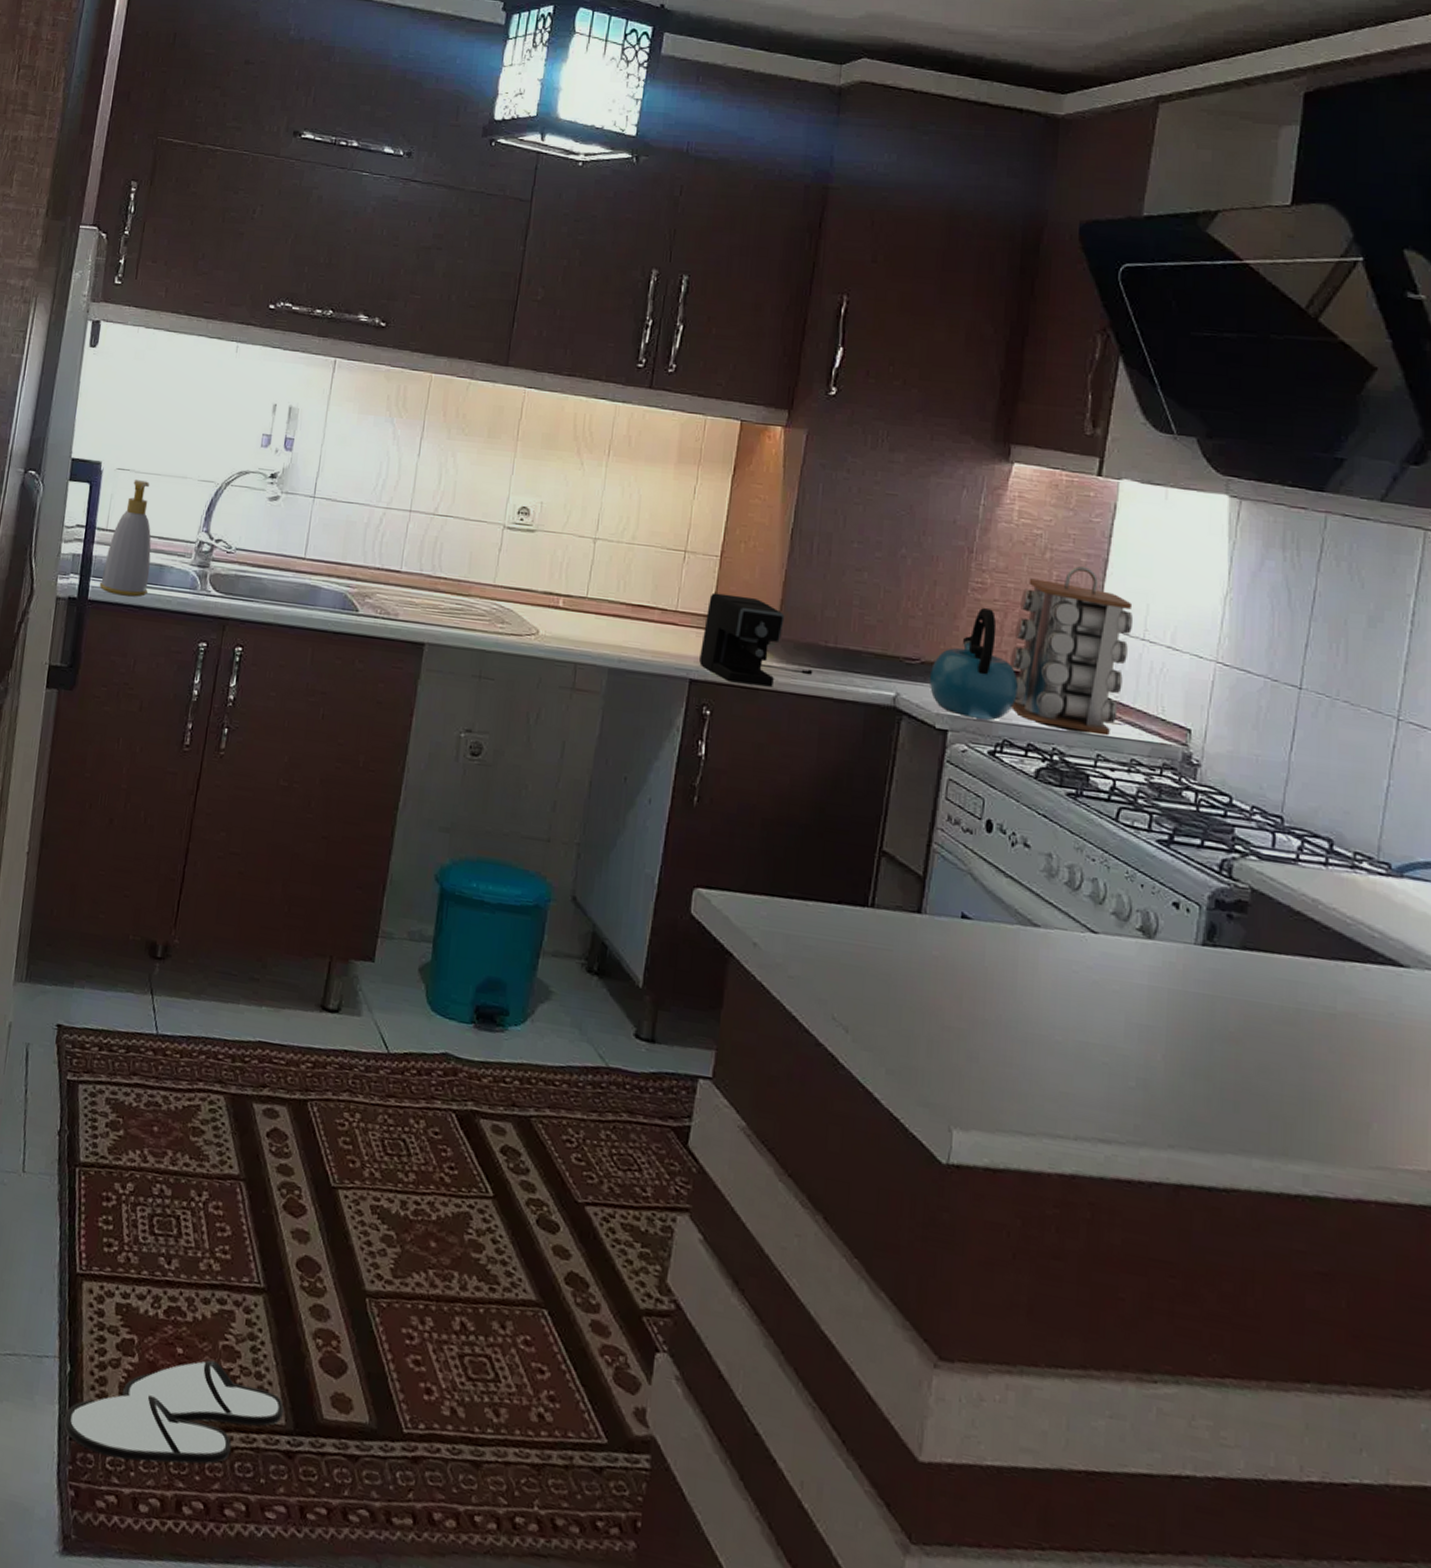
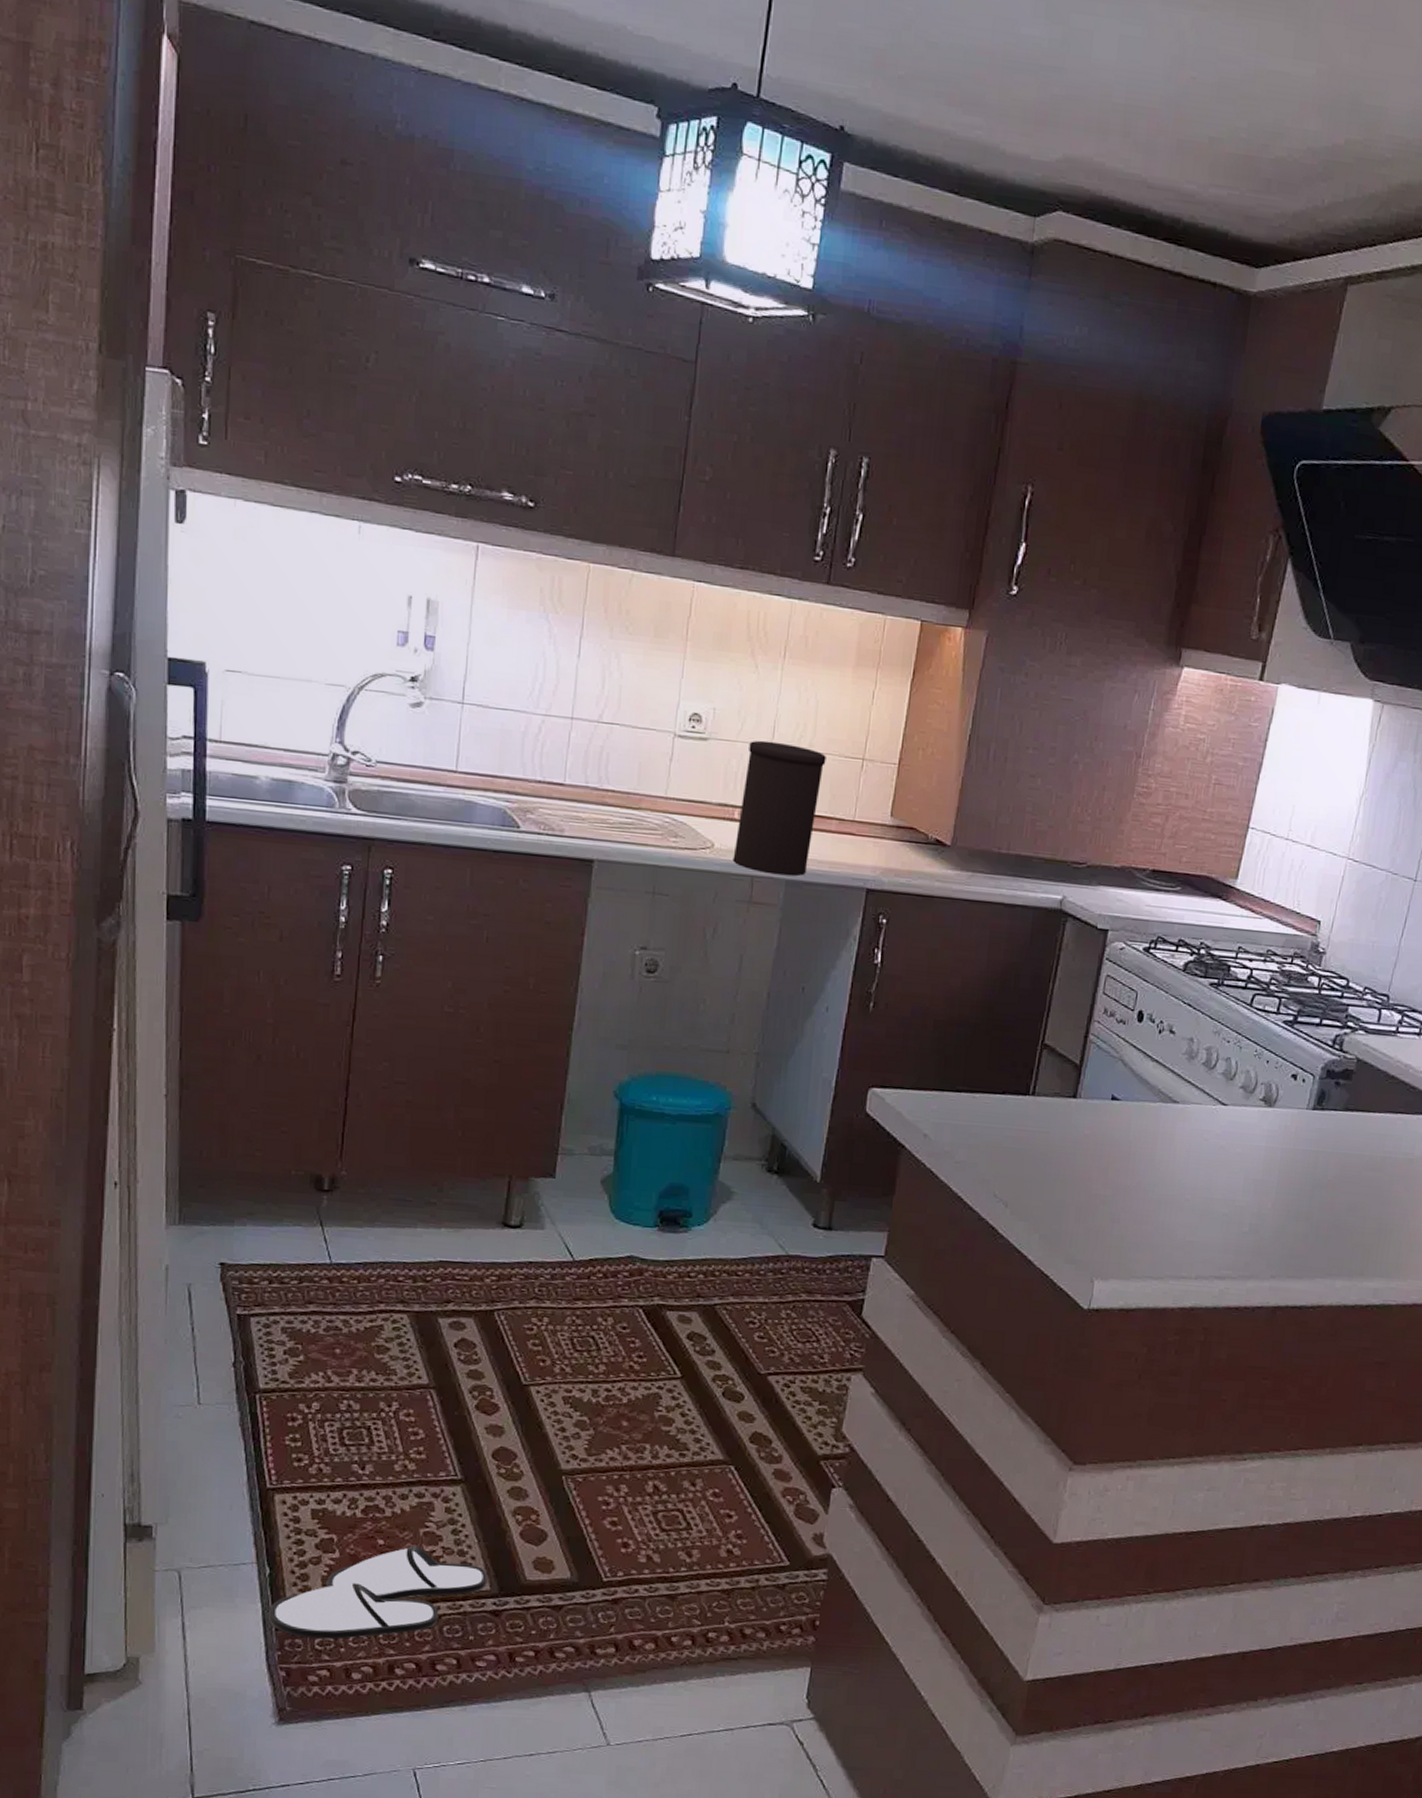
soap bottle: present [99,480,152,597] -> none [218,683,277,817]
canister: none [556,532,649,664] -> present [732,740,826,876]
coffee maker: present [699,592,813,687] -> none [876,801,986,894]
kettle: present [929,608,1018,720] -> none [1093,812,1174,919]
spice rack: present [1009,566,1134,736] -> none [1167,770,1281,930]

